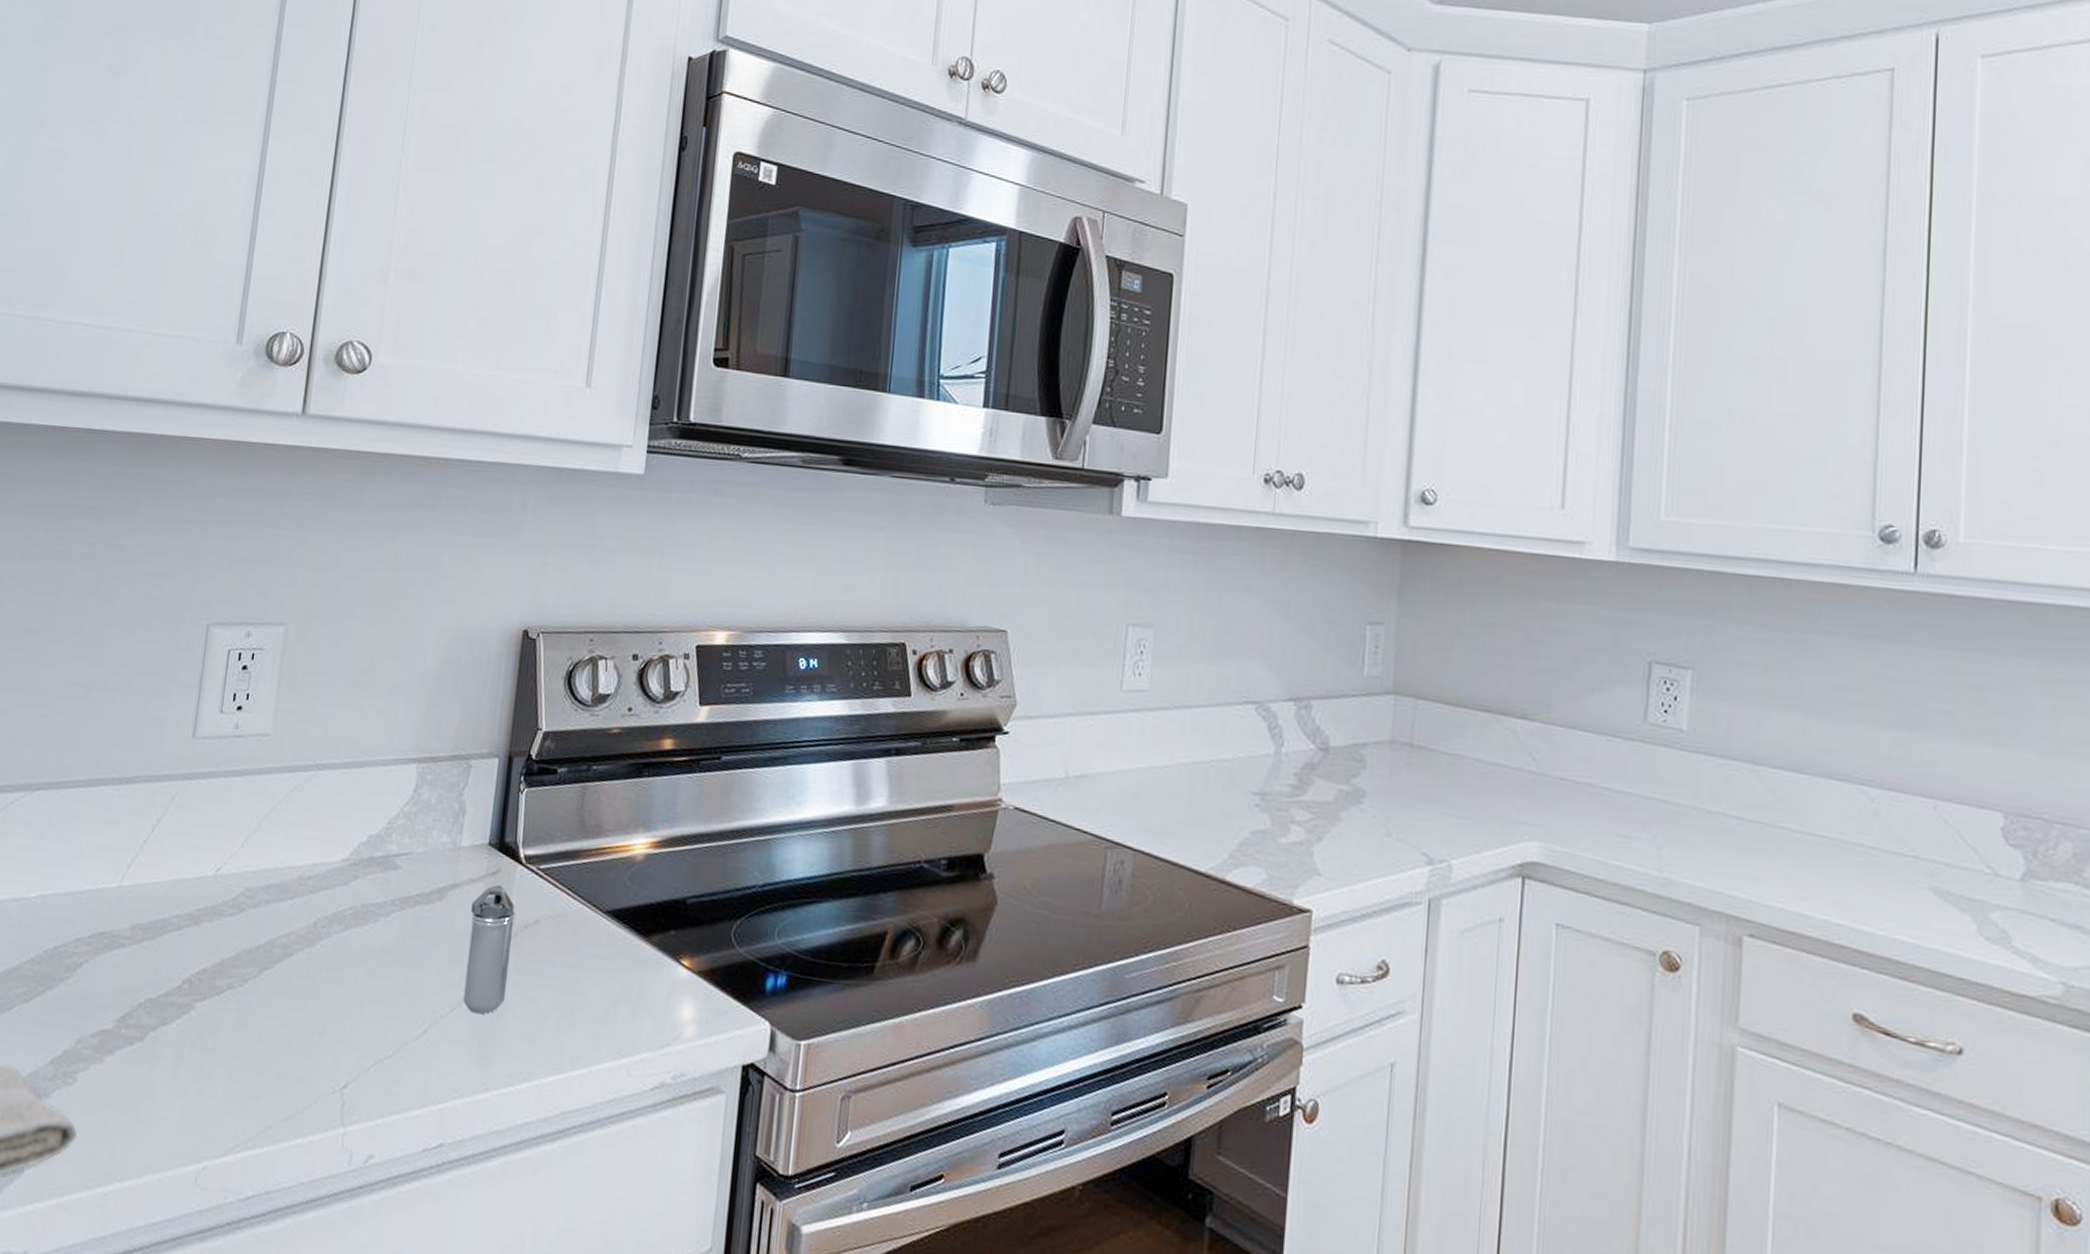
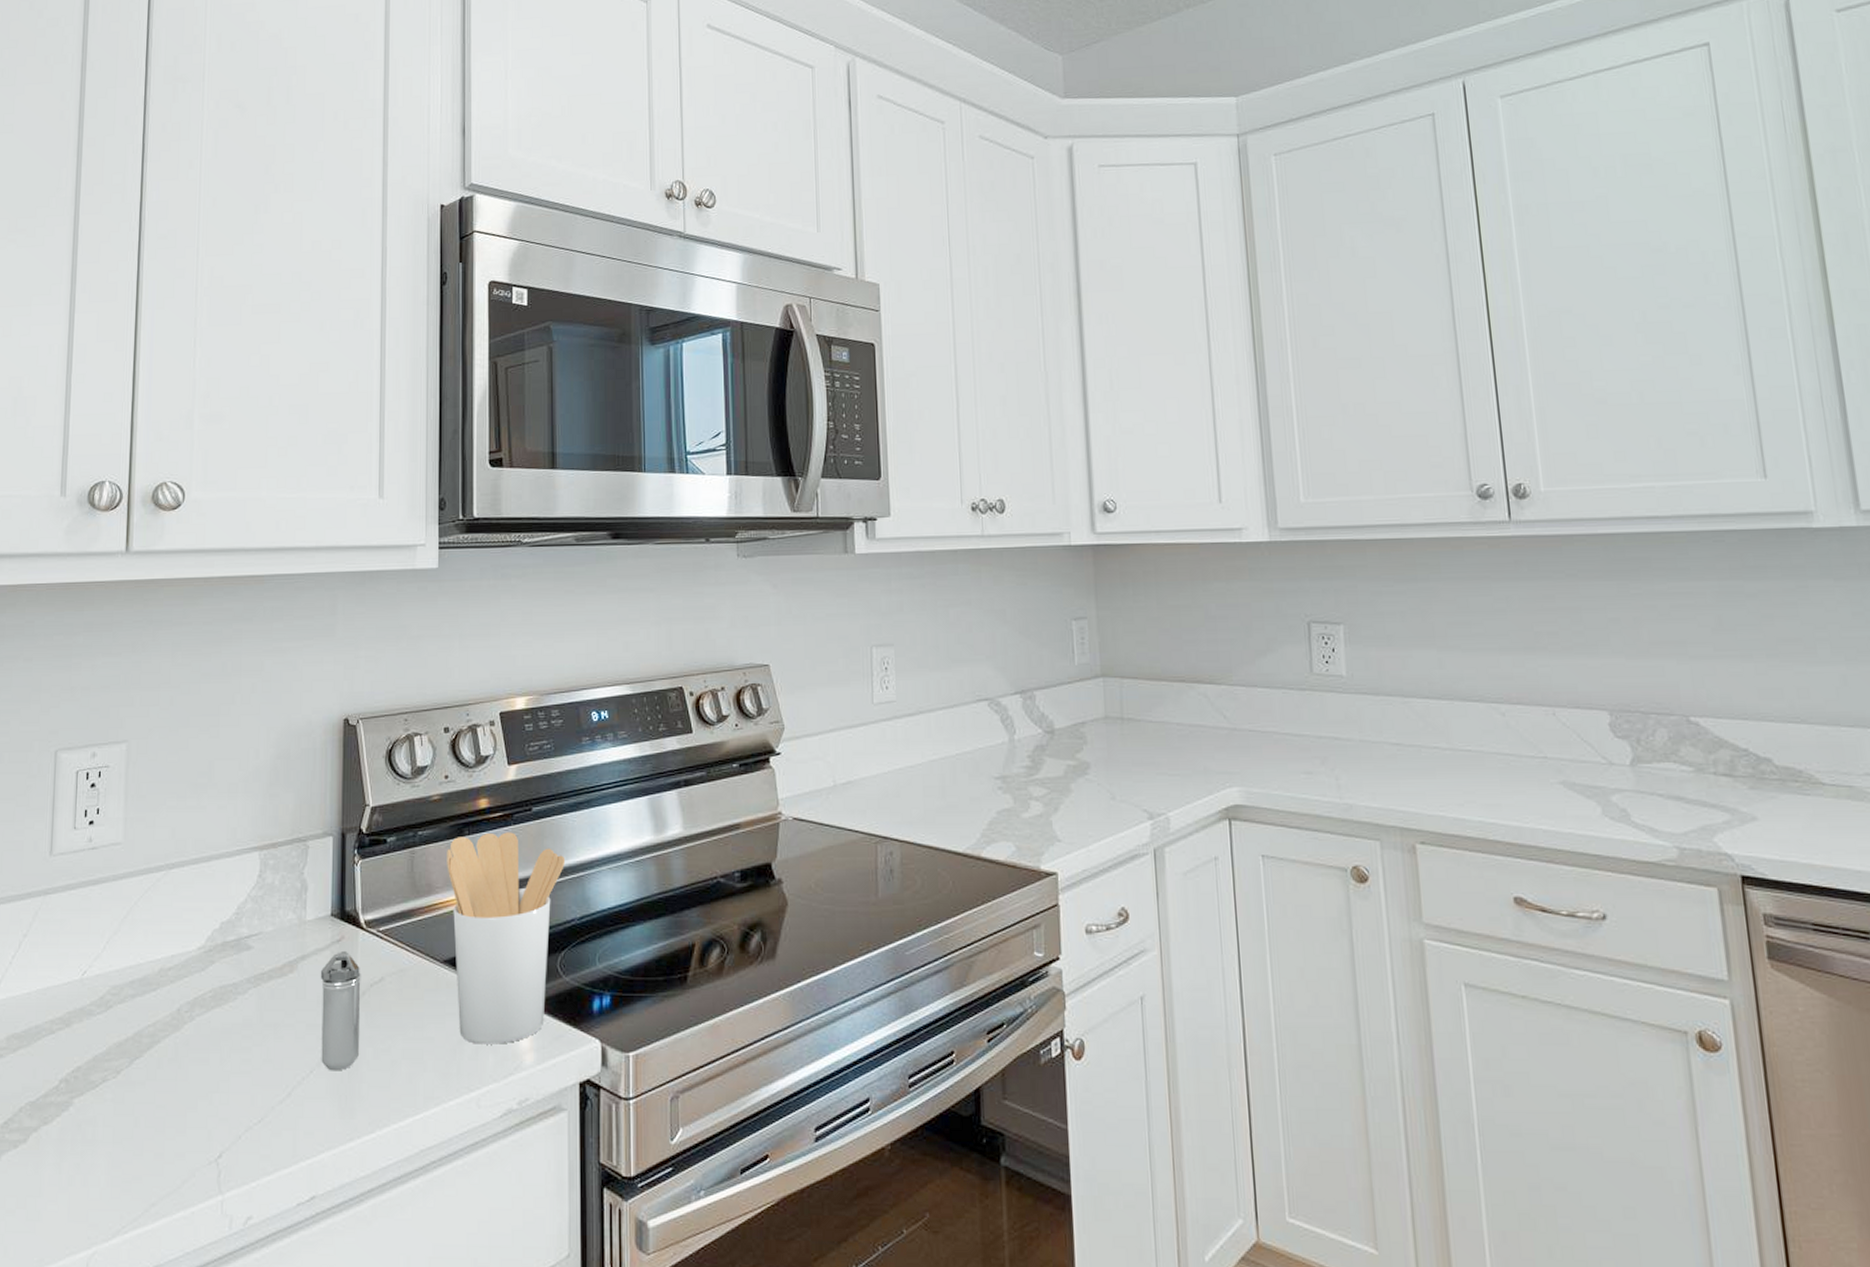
utensil holder: none [616,777,753,1011] -> present [447,832,566,1044]

